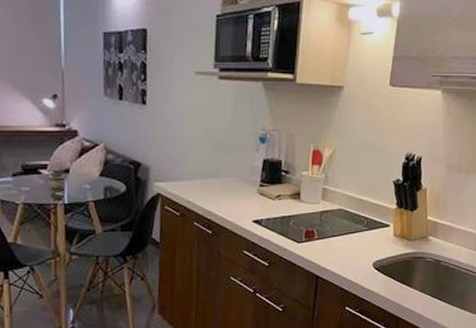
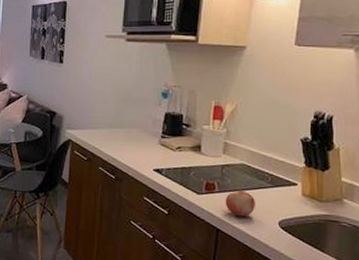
fruit: none [324,235,353,262] -> present [225,190,256,217]

